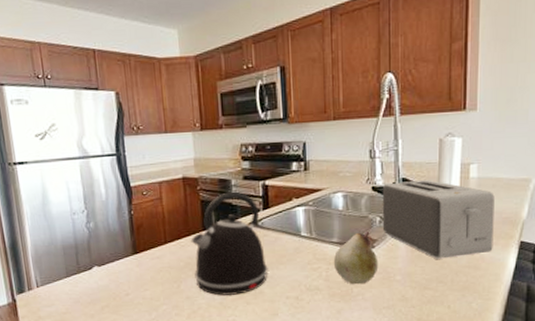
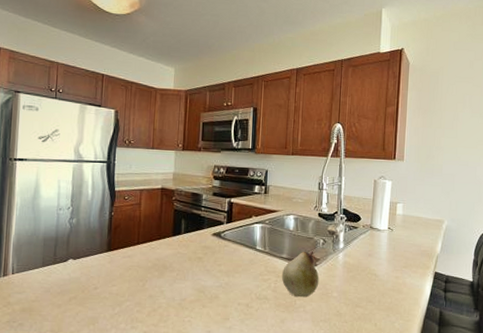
kettle: present [190,191,268,296] -> none [160,204,225,298]
toaster: present [382,180,495,259] -> none [324,211,416,281]

